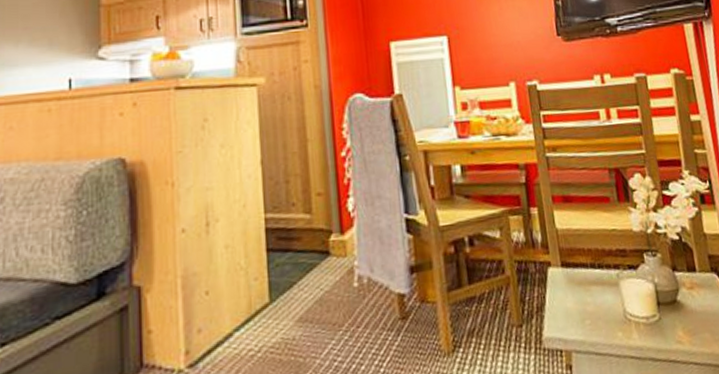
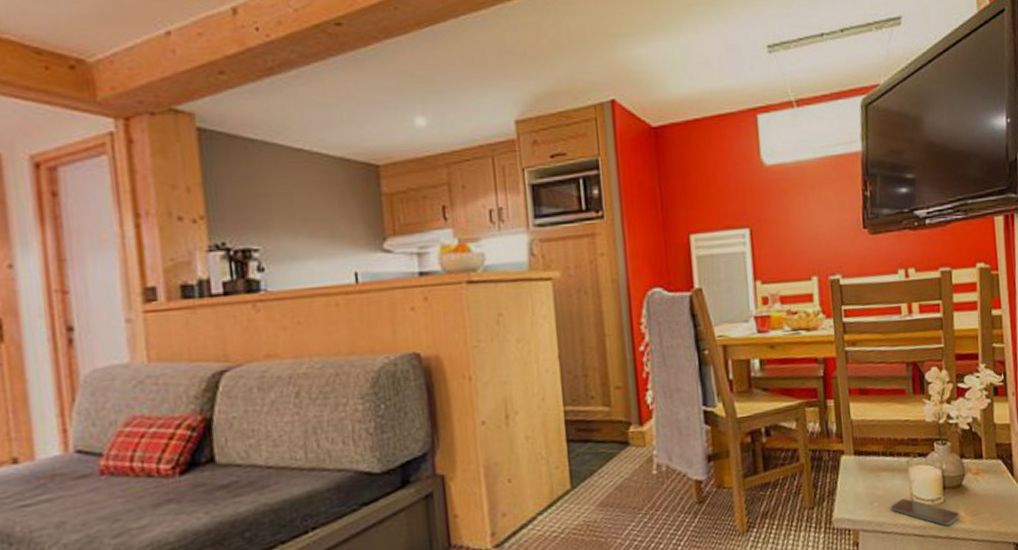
smartphone: none [603,315,678,348] -> present [890,498,960,526]

